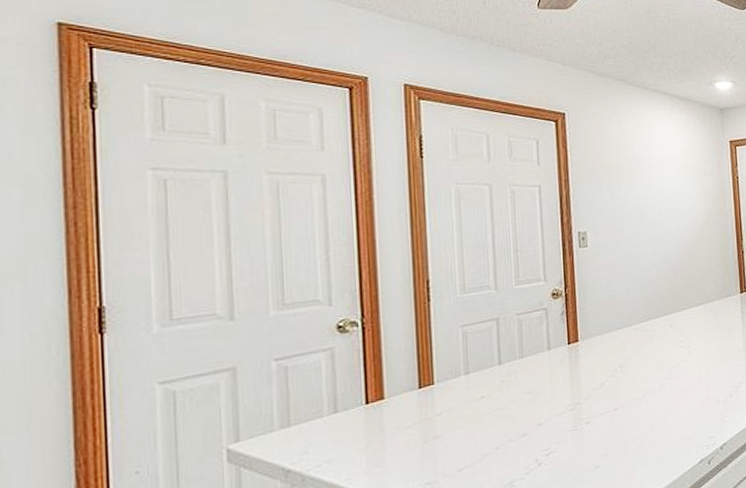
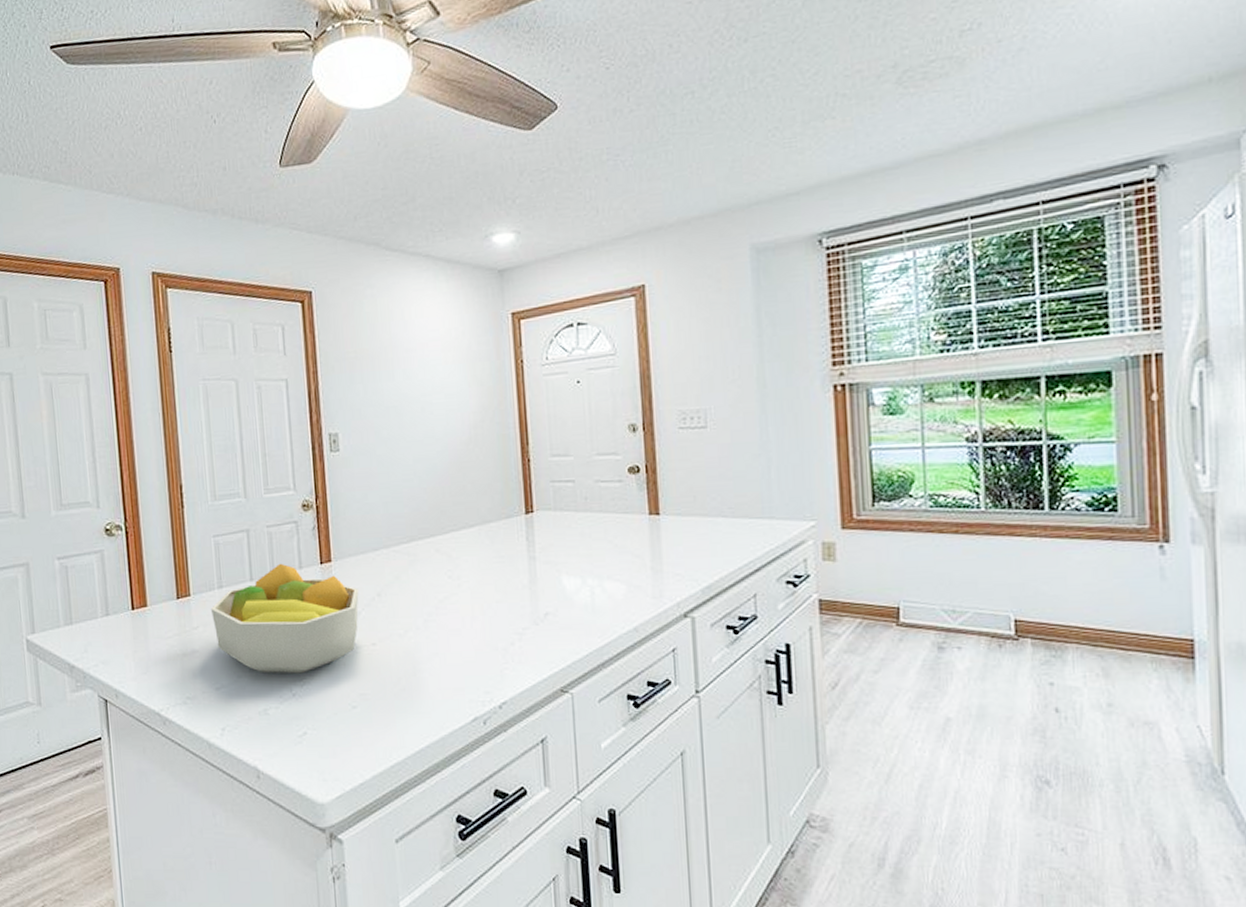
fruit bowl: none [455,346,603,449] -> present [210,563,359,674]

